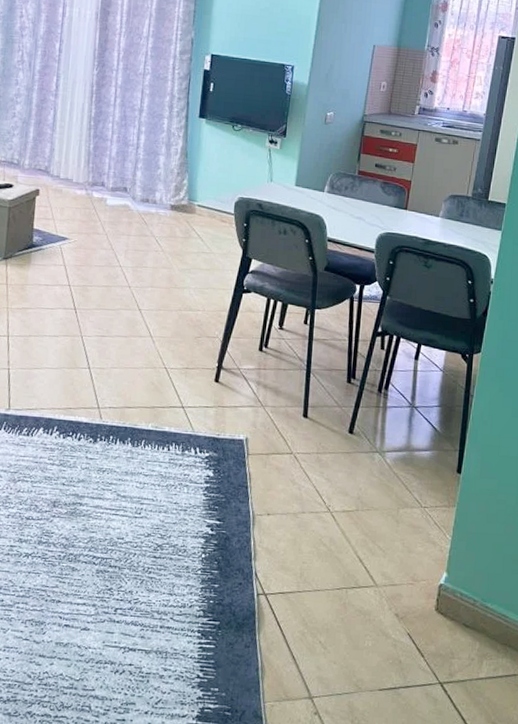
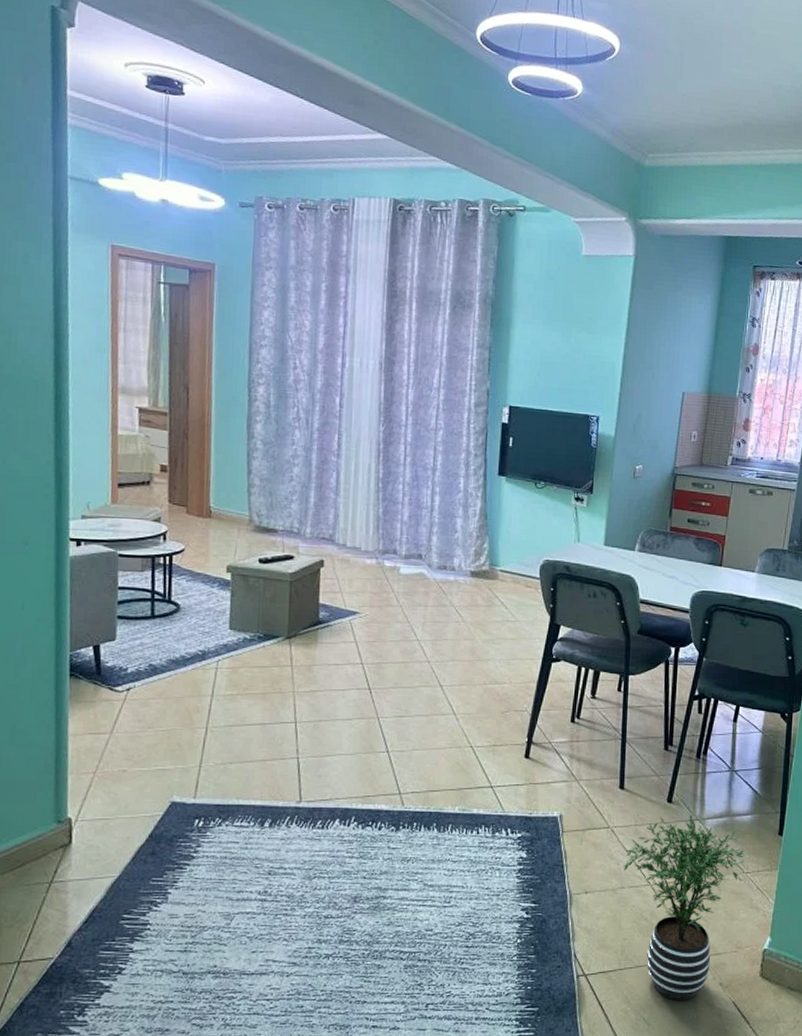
potted plant: none [305,446,427,629] -> present [624,814,749,1002]

